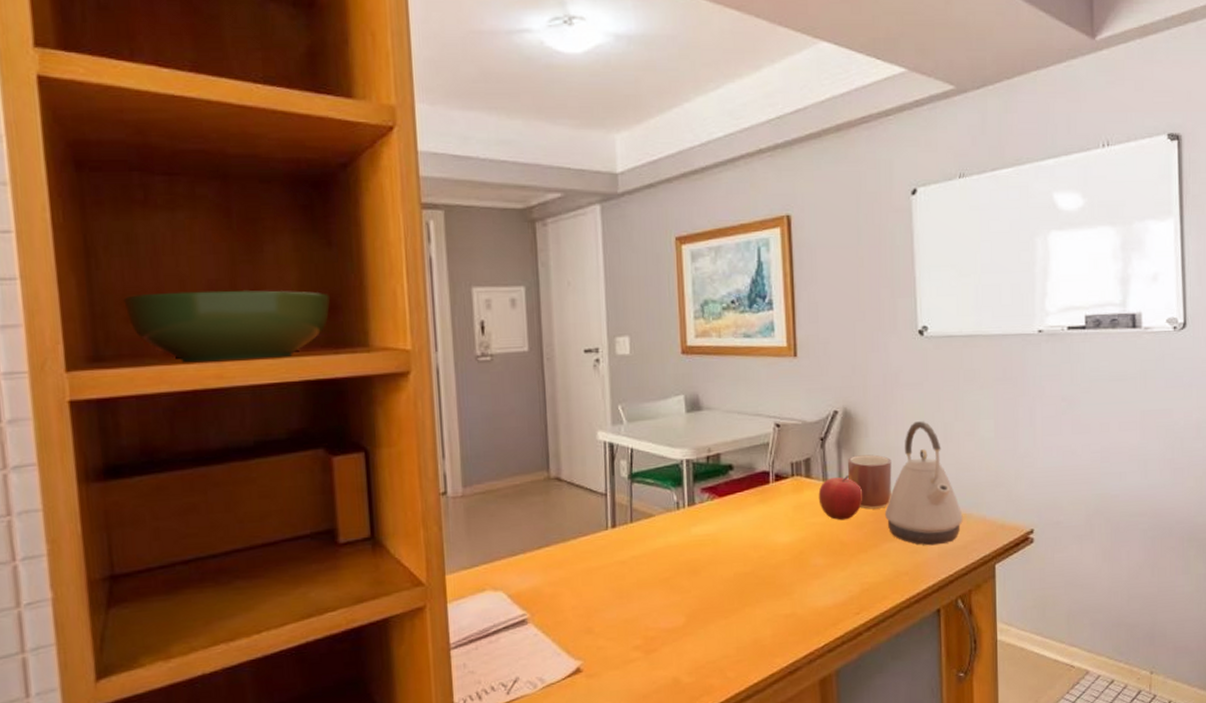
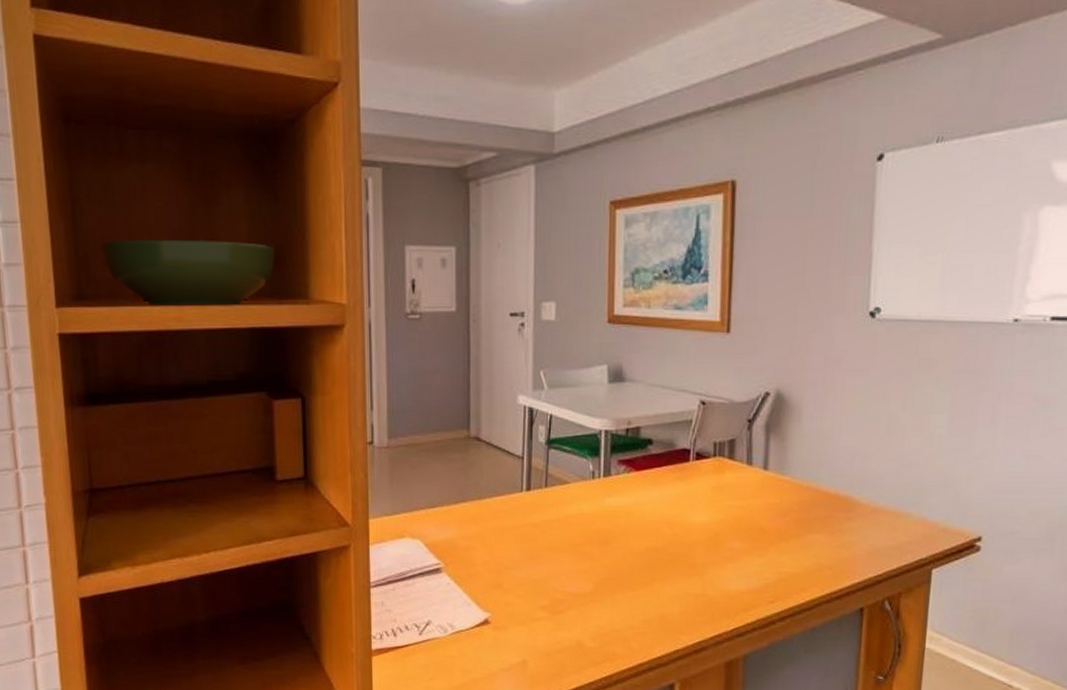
fruit: present [818,474,863,521] -> none [740,460,790,507]
mug: present [847,454,892,510] -> none [774,441,825,498]
kettle: present [884,421,963,546] -> none [811,410,900,542]

